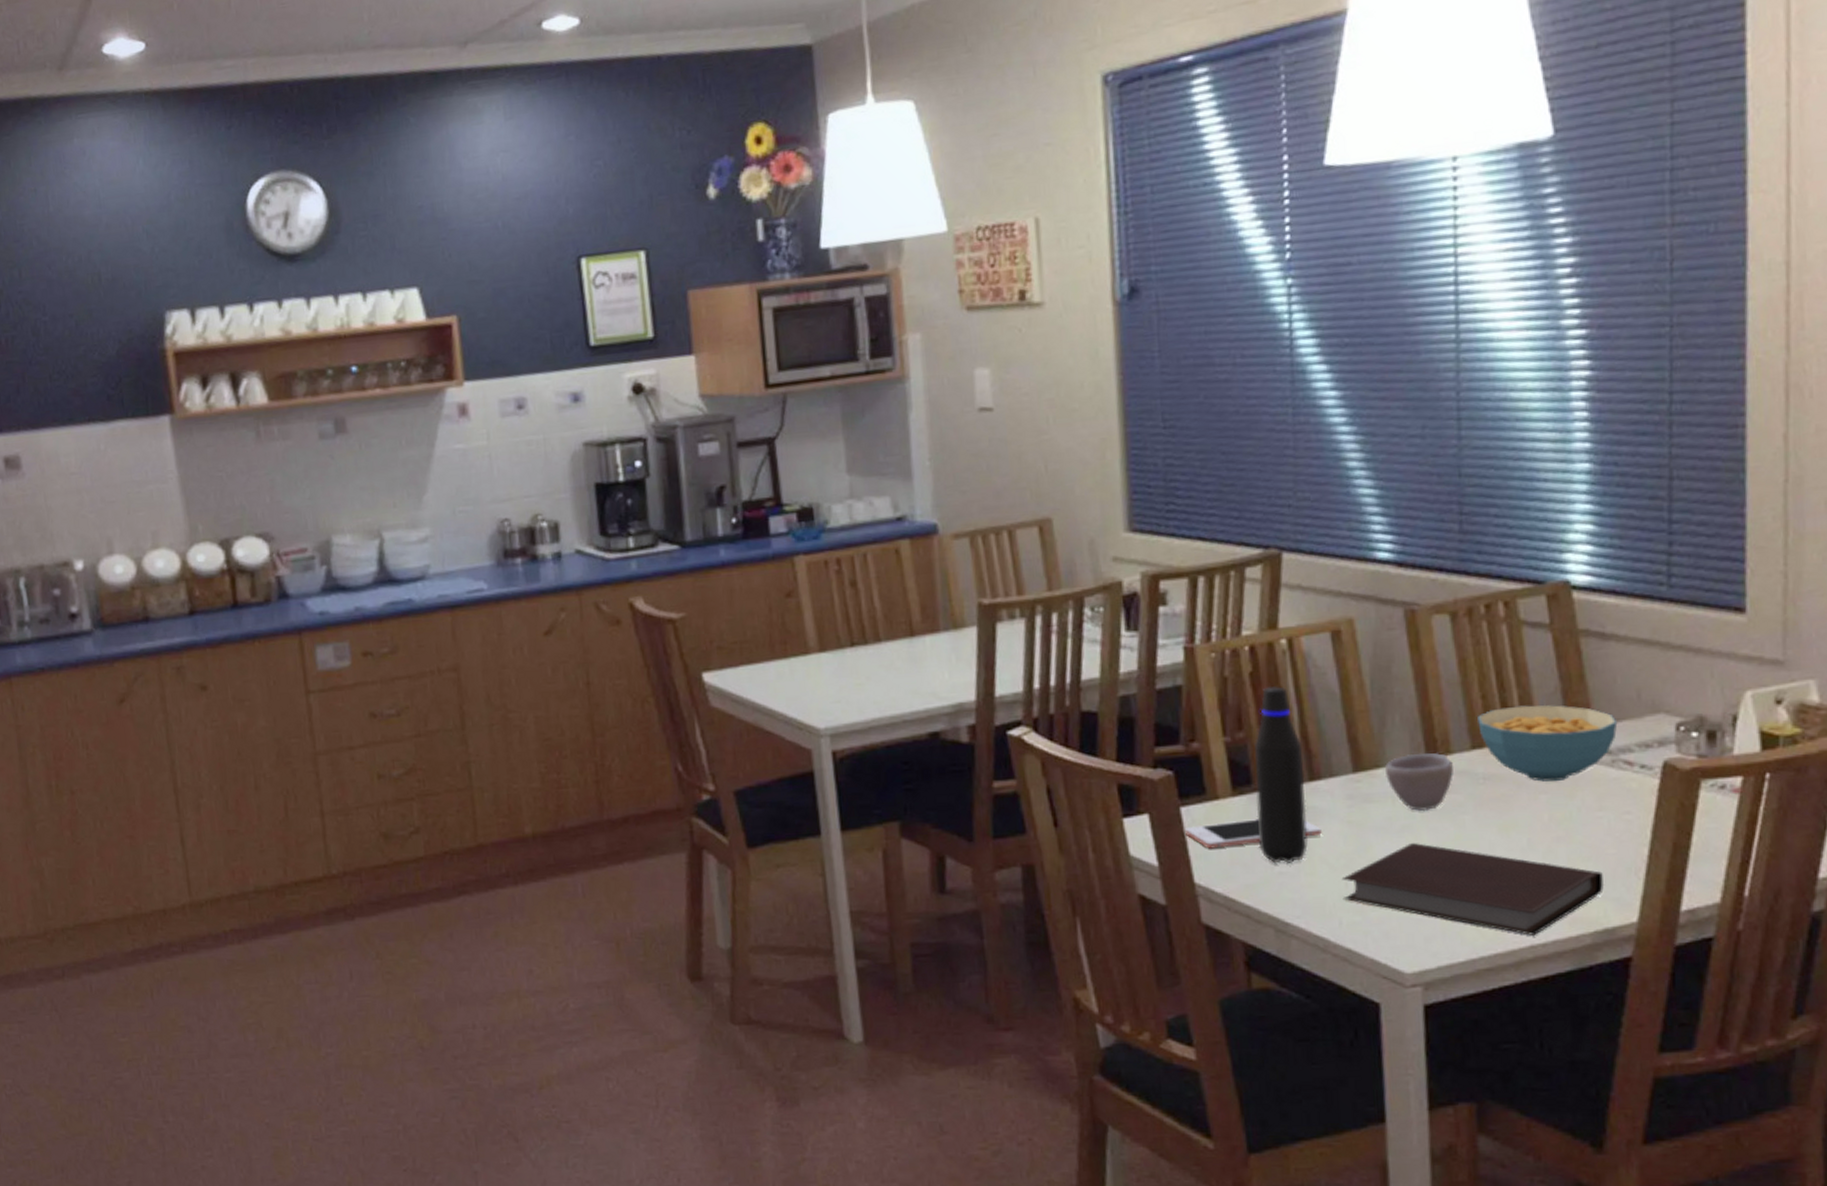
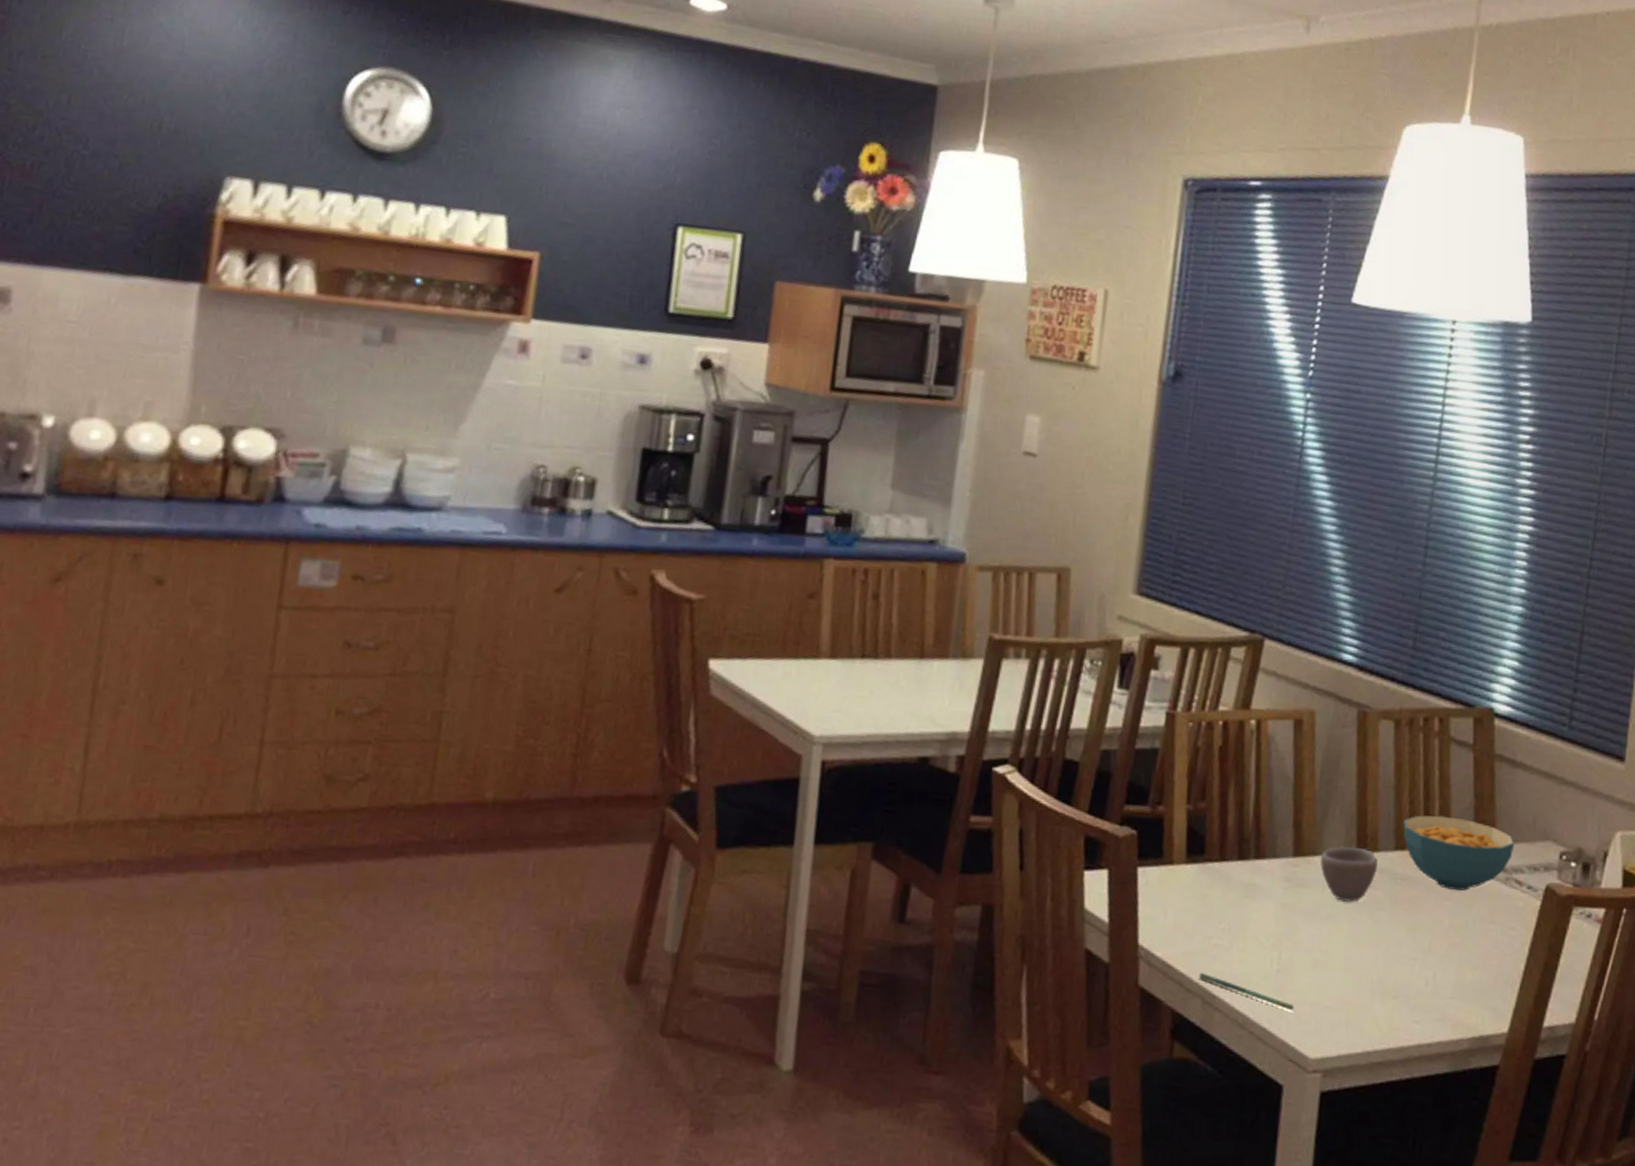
cell phone: present [1185,819,1322,849] -> none [1138,887,1258,913]
water bottle: present [1253,686,1308,864] -> none [1201,763,1253,936]
pen: none [1267,902,1379,929] -> present [1199,973,1294,1011]
notebook: present [1341,843,1605,935] -> none [1266,932,1486,1035]

